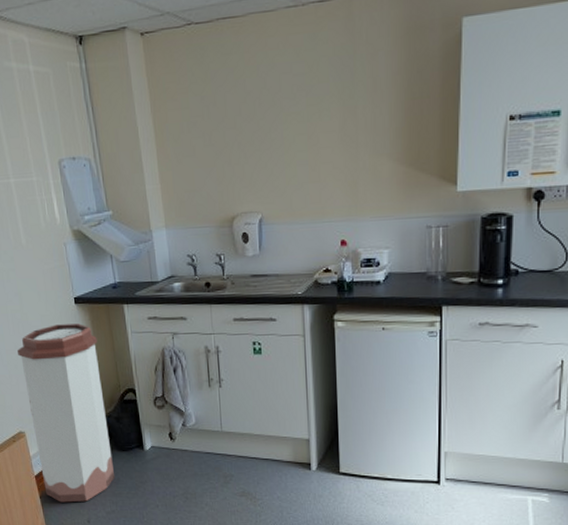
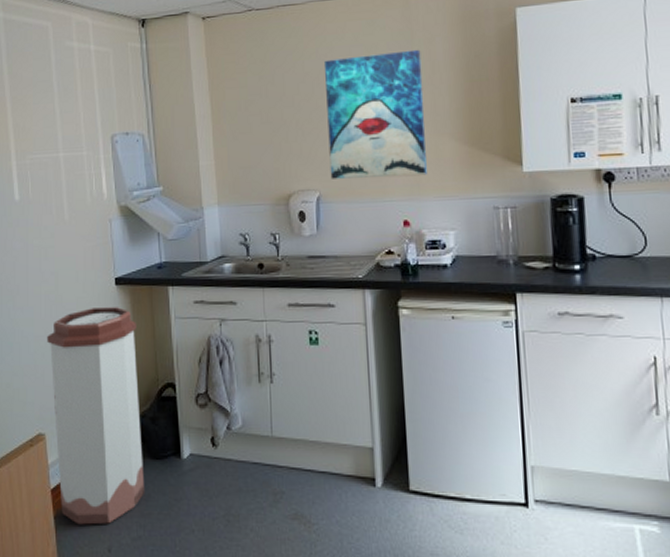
wall art: none [265,65,365,201] -> present [323,49,427,179]

